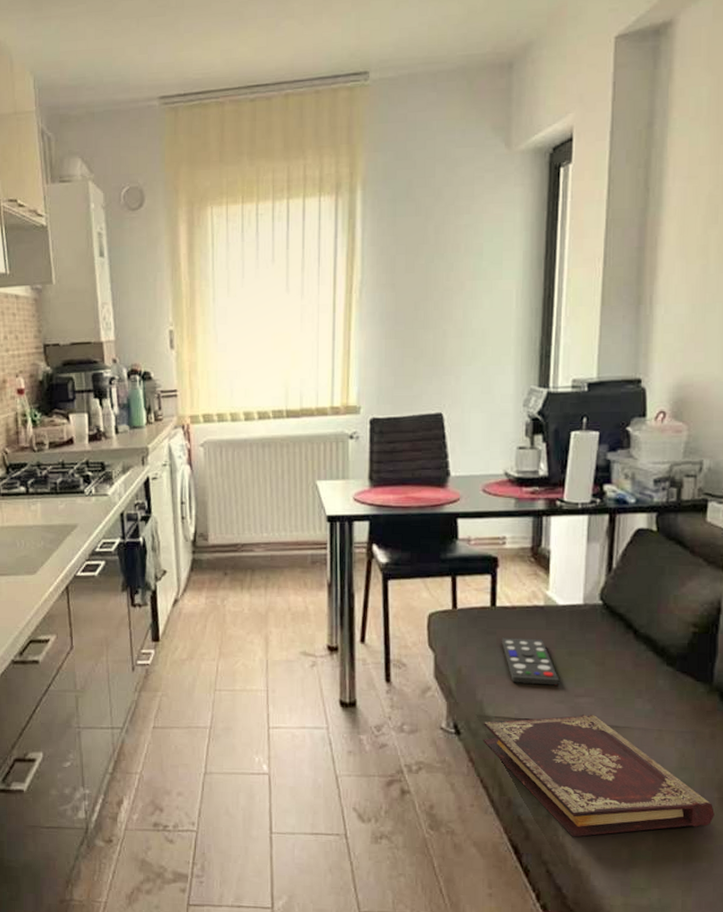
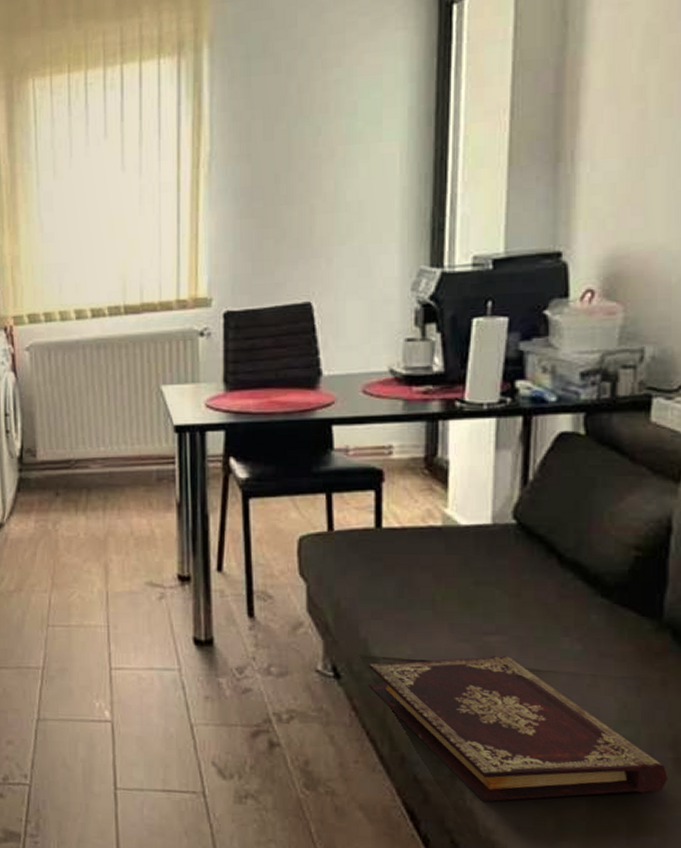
remote control: present [501,637,560,686] -> none [389,564,463,621]

